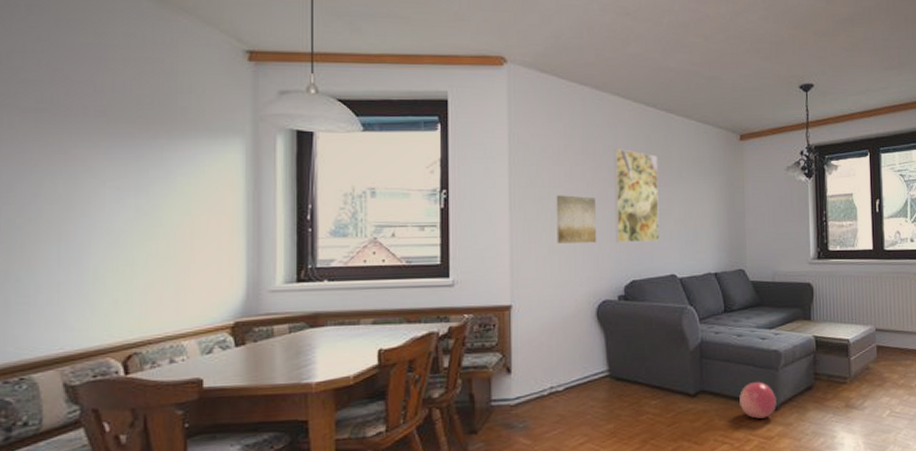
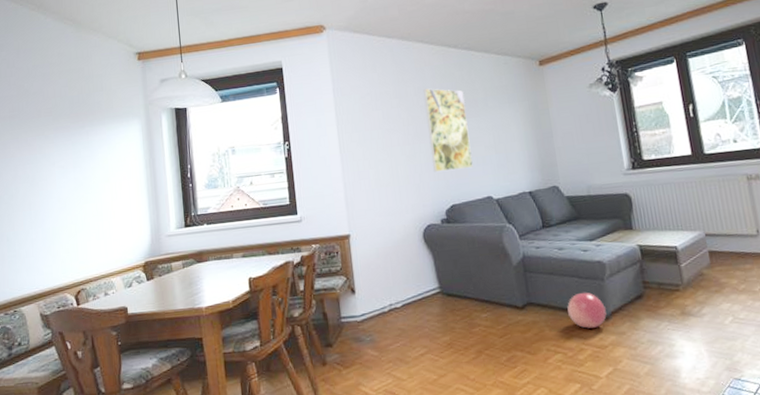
wall art: present [556,195,596,244] -> none [377,134,416,178]

